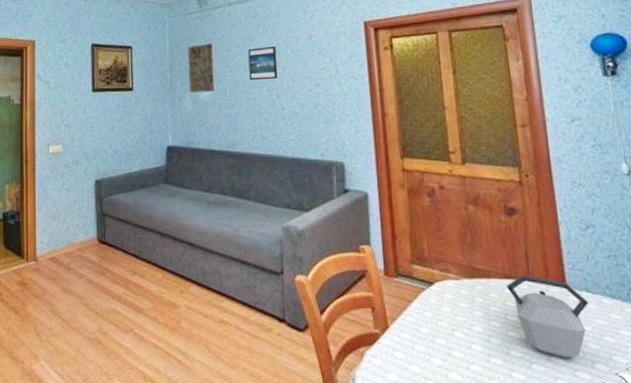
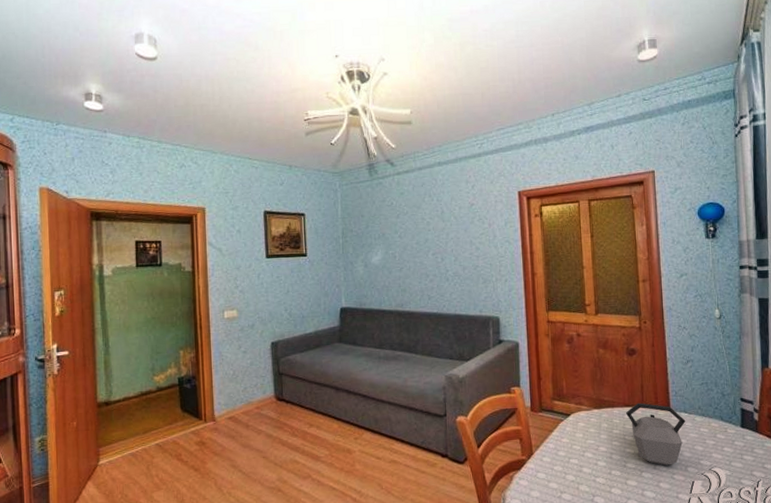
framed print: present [187,42,217,93] -> none [359,210,387,257]
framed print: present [248,46,278,81] -> none [415,213,443,246]

